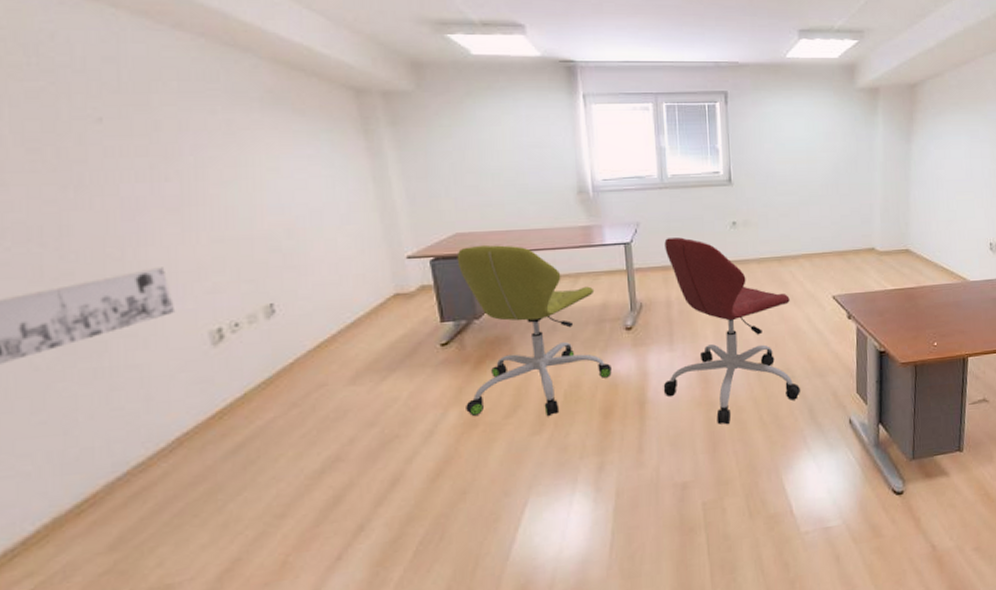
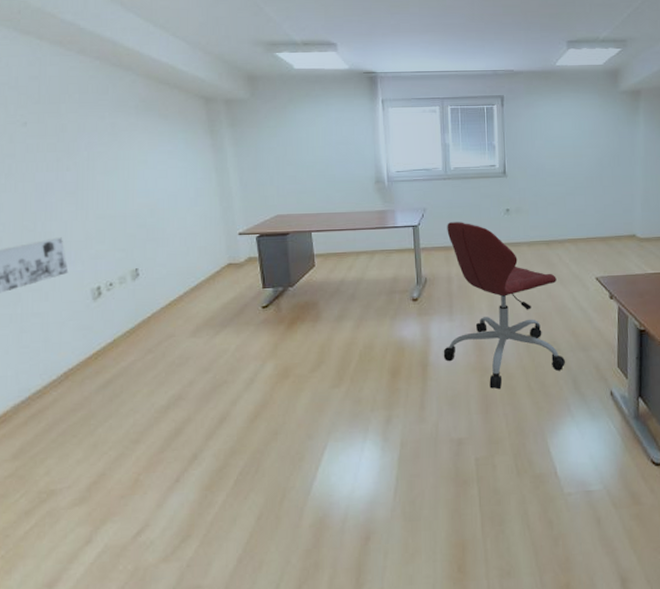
office chair: present [457,244,612,417] -> none [277,225,400,373]

